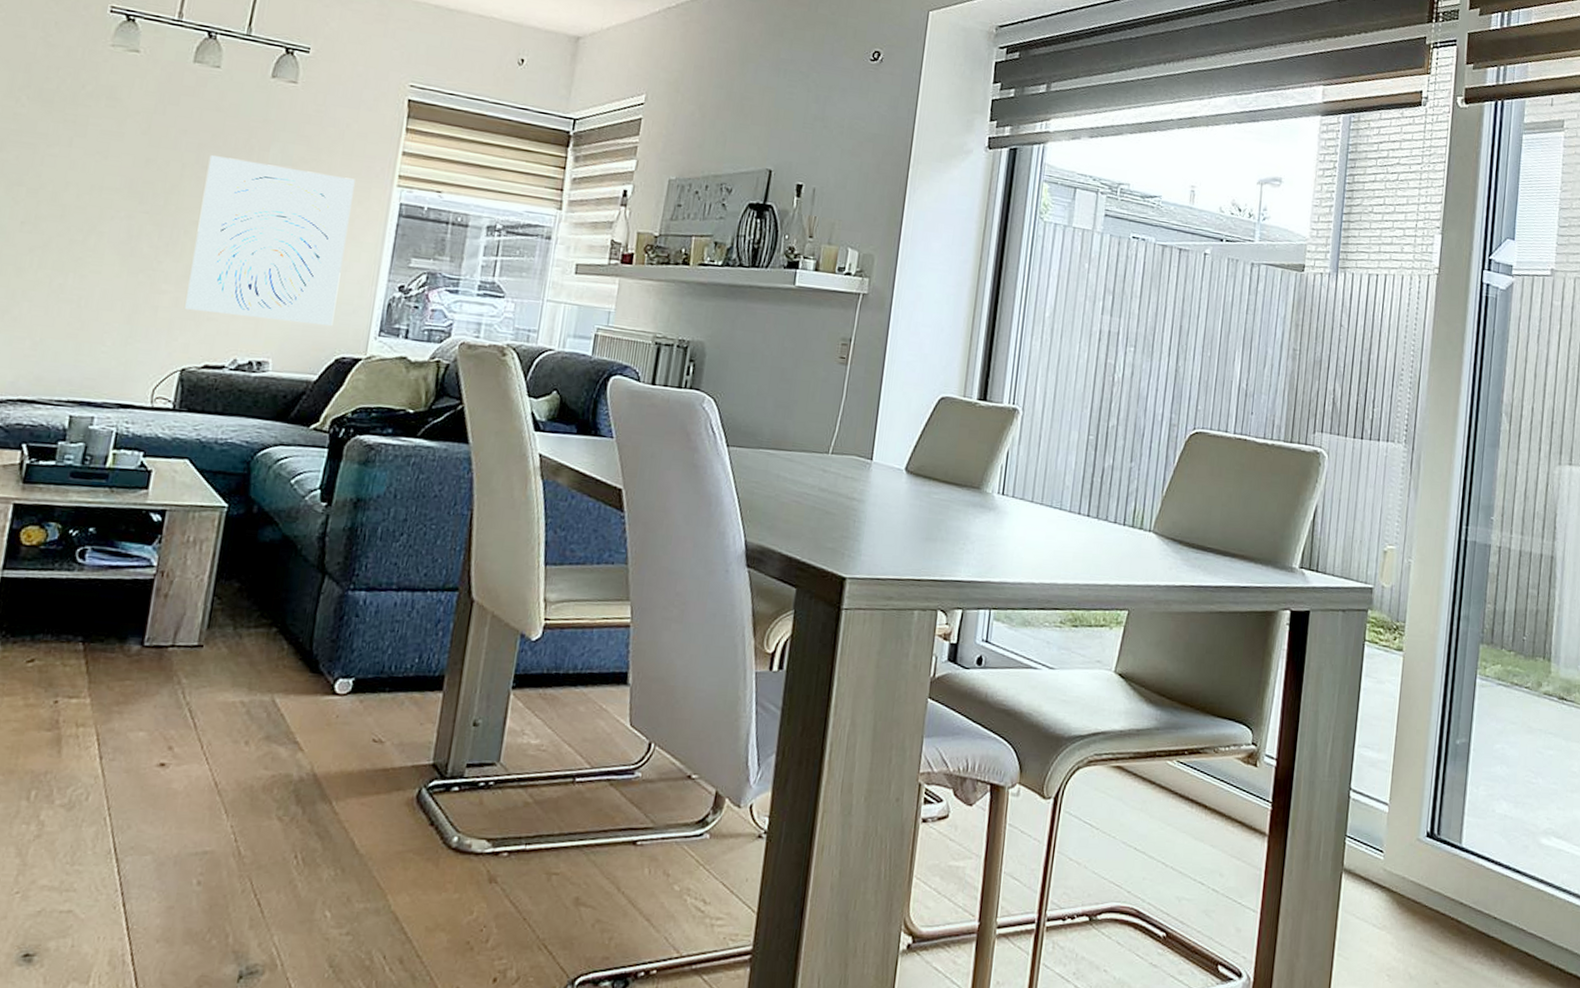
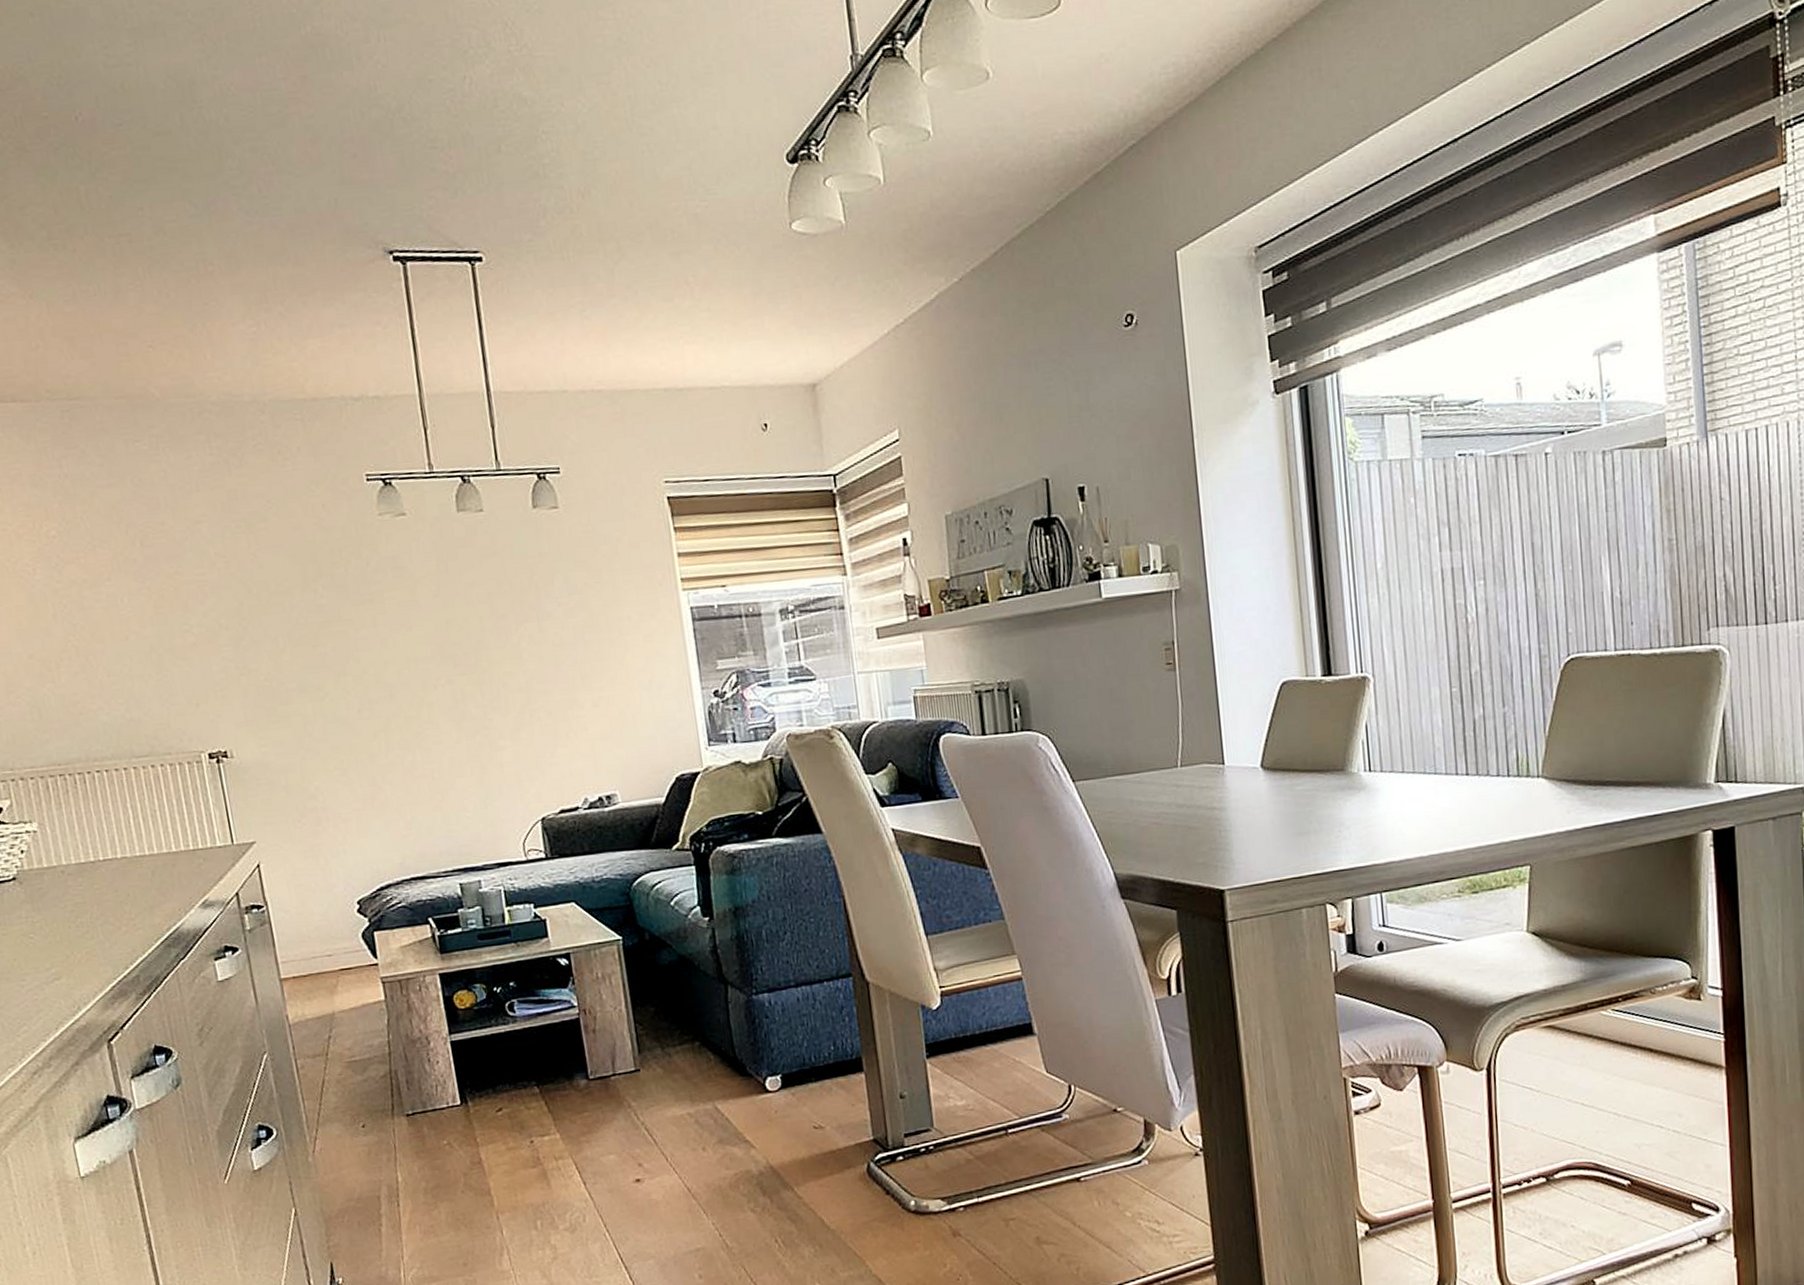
wall art: present [185,155,355,326] -> none [501,593,664,760]

